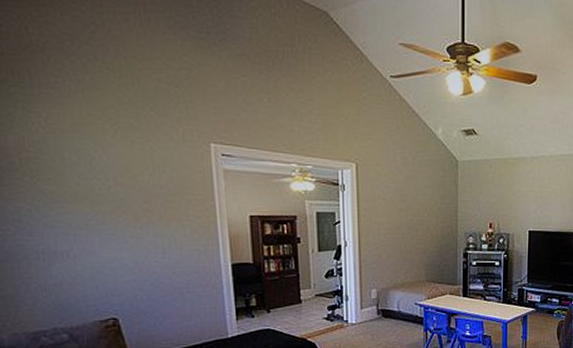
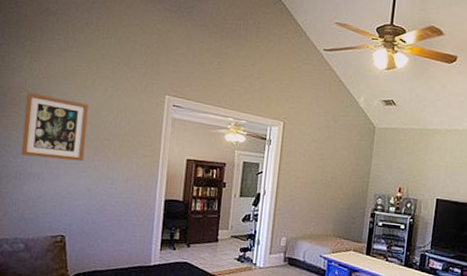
wall art: none [27,153,123,231] -> present [21,92,89,162]

